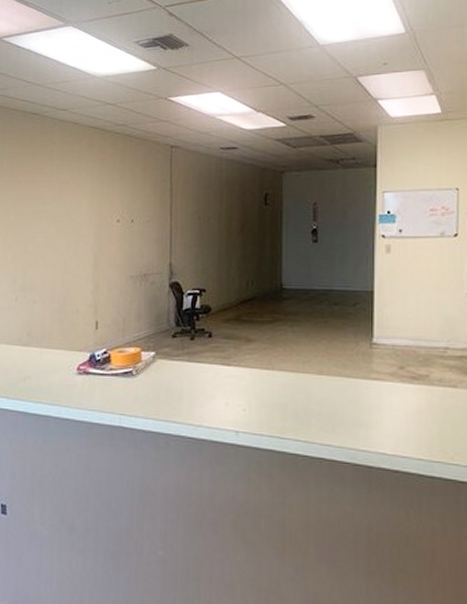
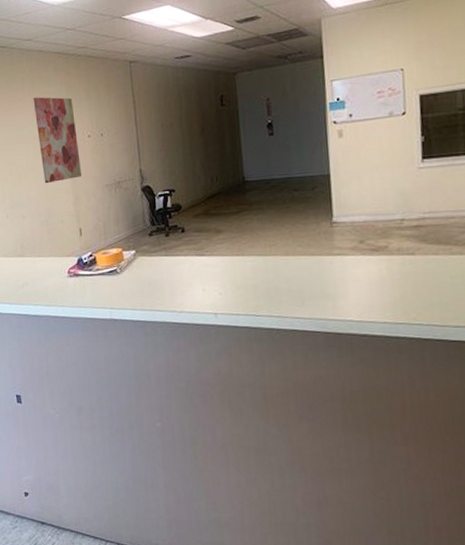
wall art: none [61,172,106,268] -> present [33,97,82,184]

